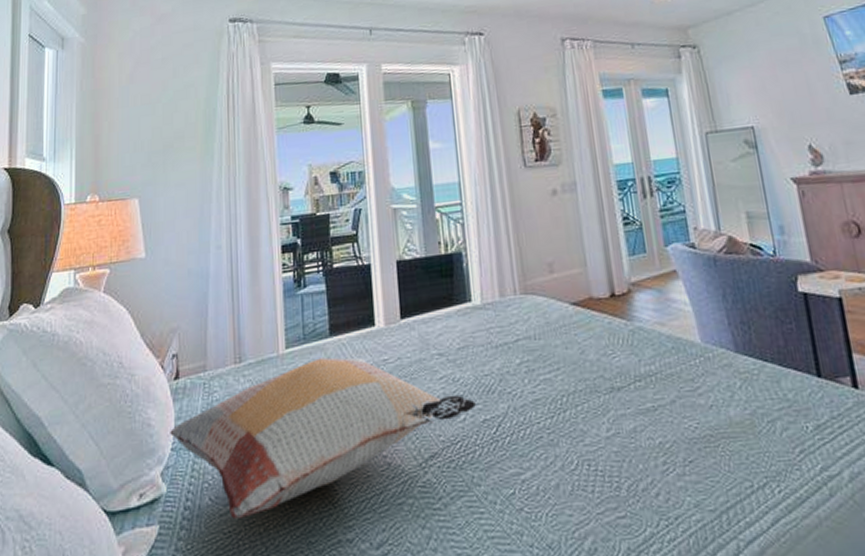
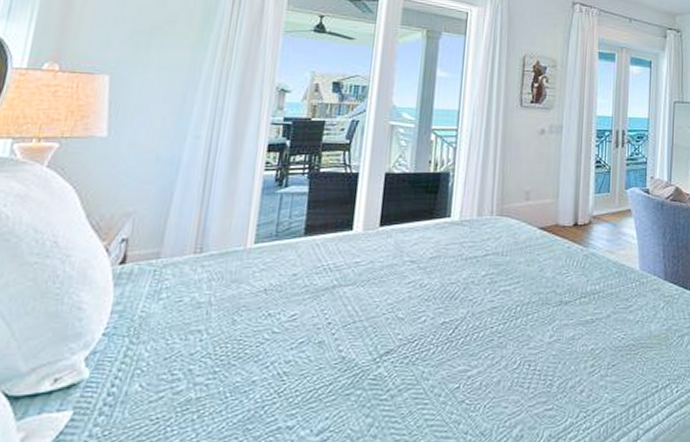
decorative pillow: present [170,357,476,520] -> none [104,255,438,407]

